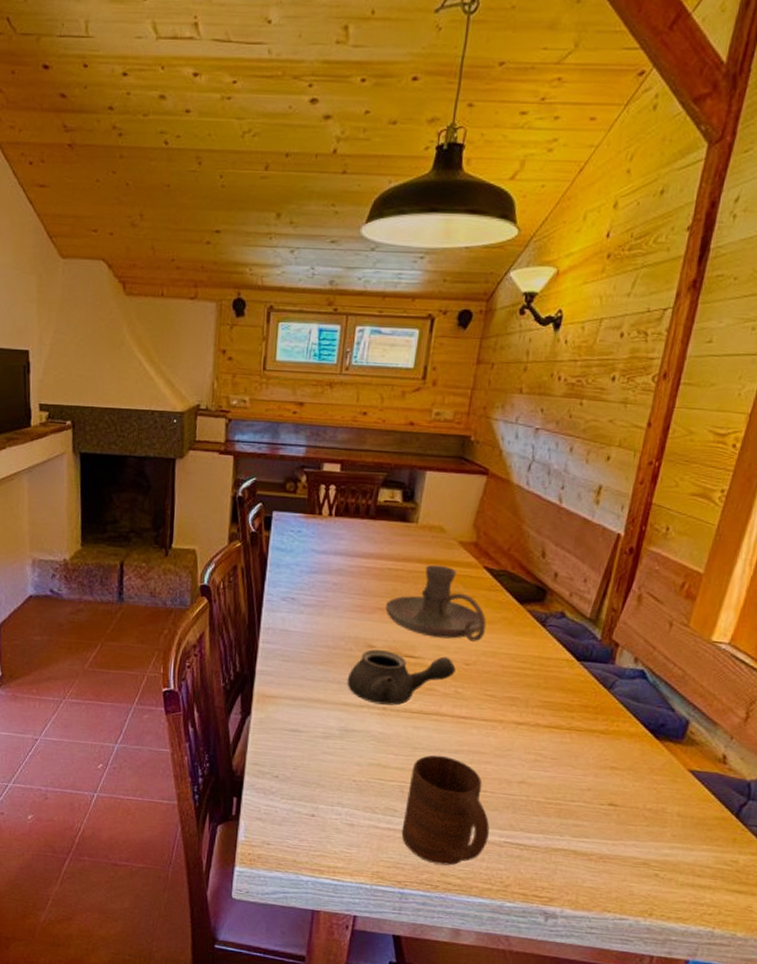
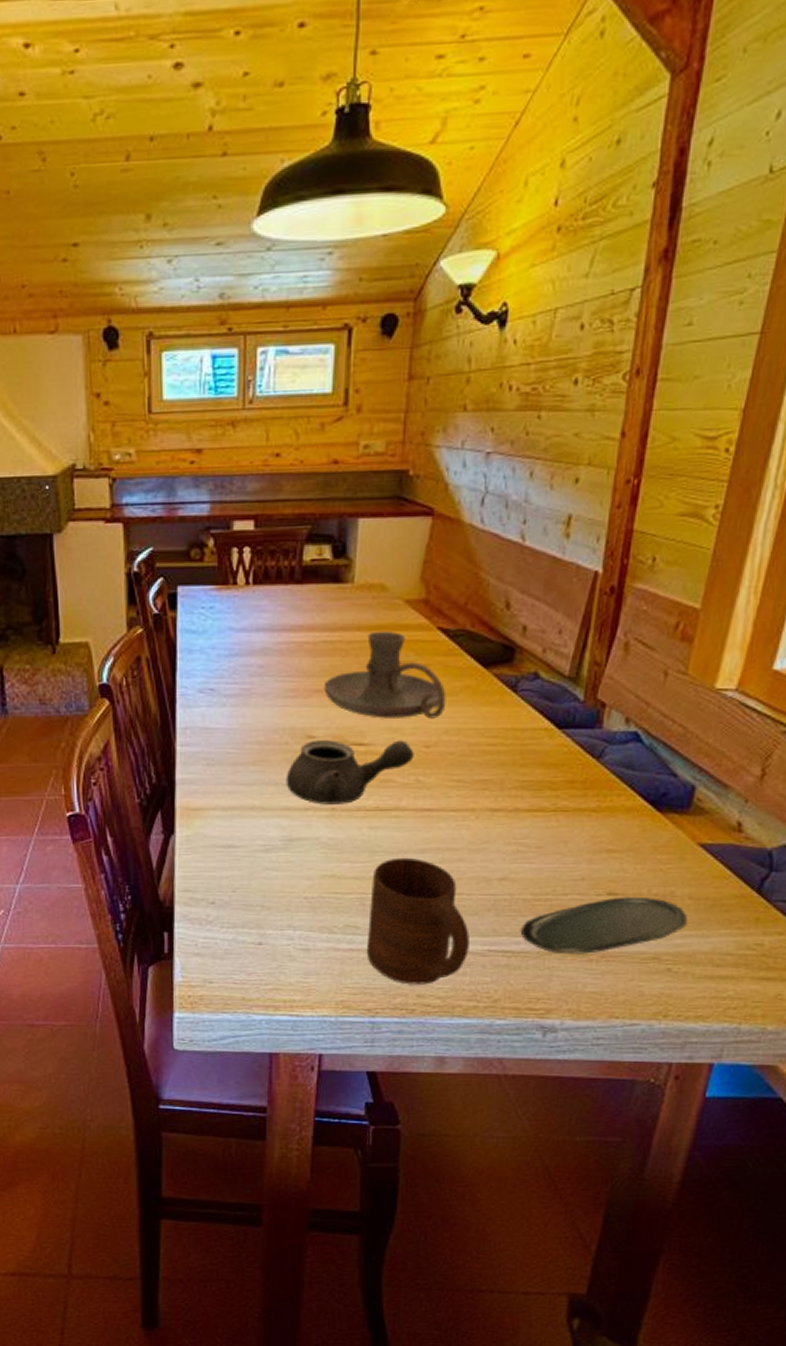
oval tray: none [533,808,675,854] -> present [521,896,687,954]

